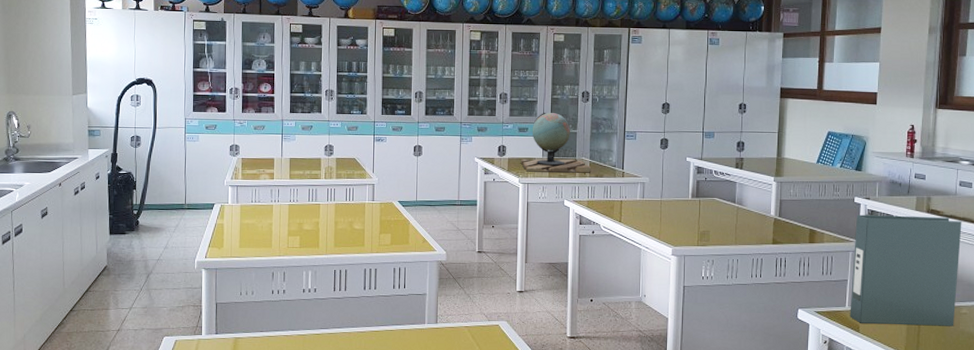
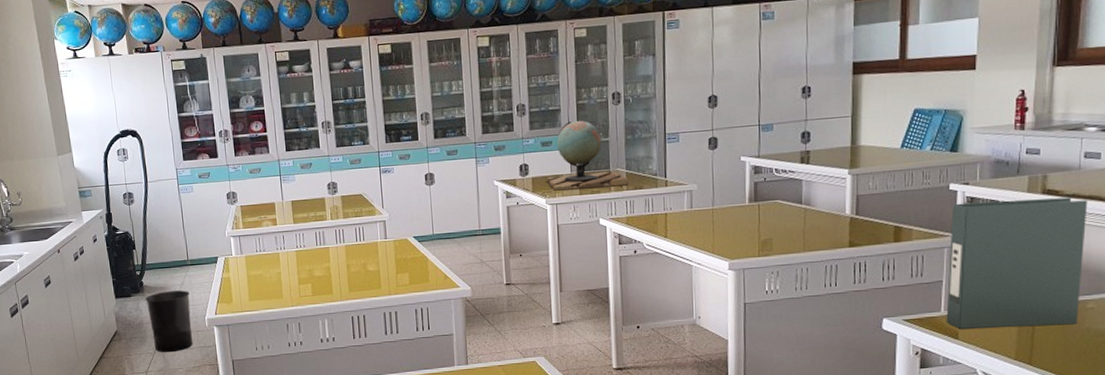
waste bin: none [139,232,183,290] -> present [145,290,193,352]

